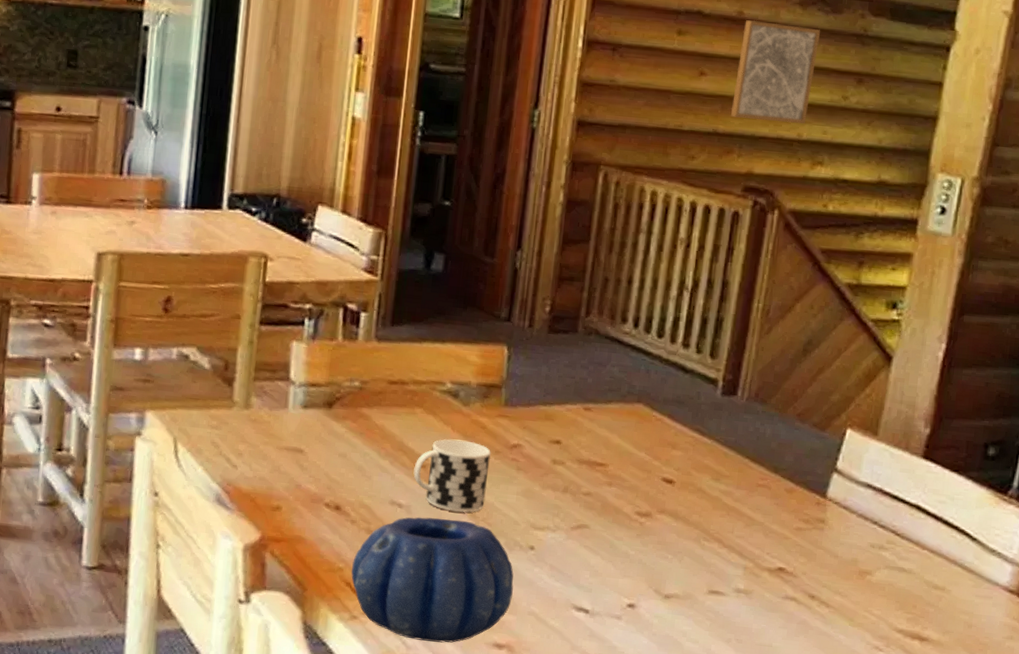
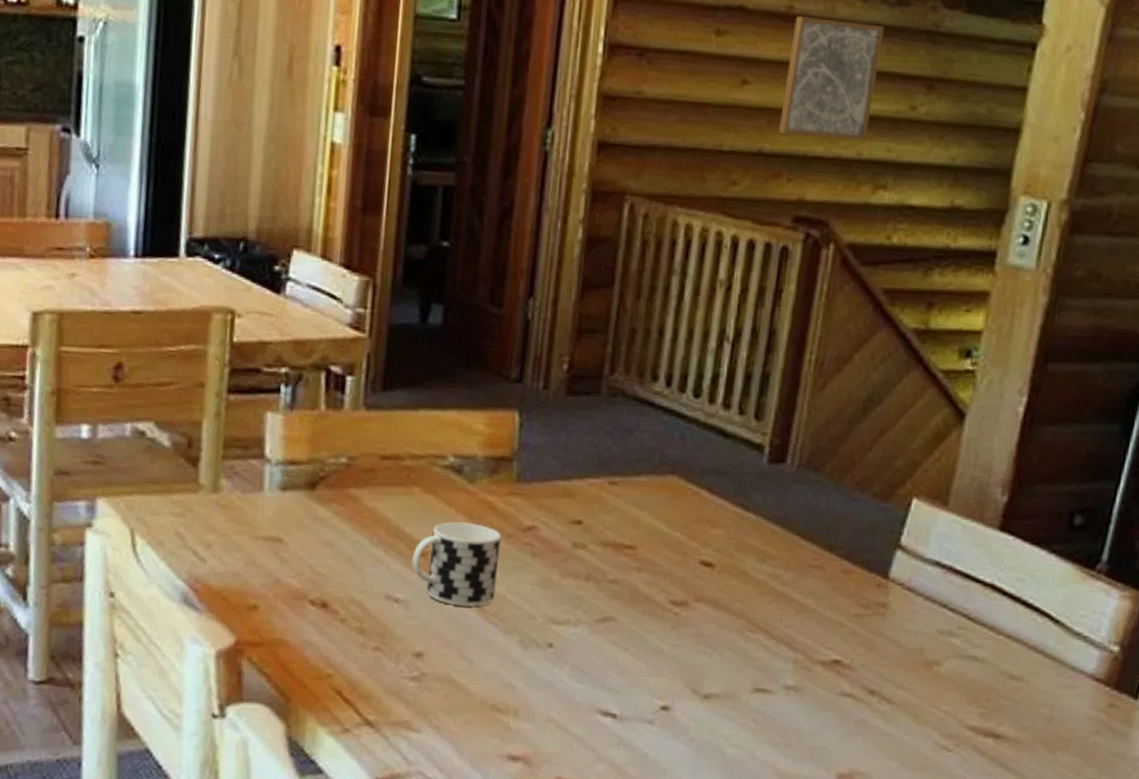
decorative bowl: present [351,517,514,643] -> none [342,613,530,757]

